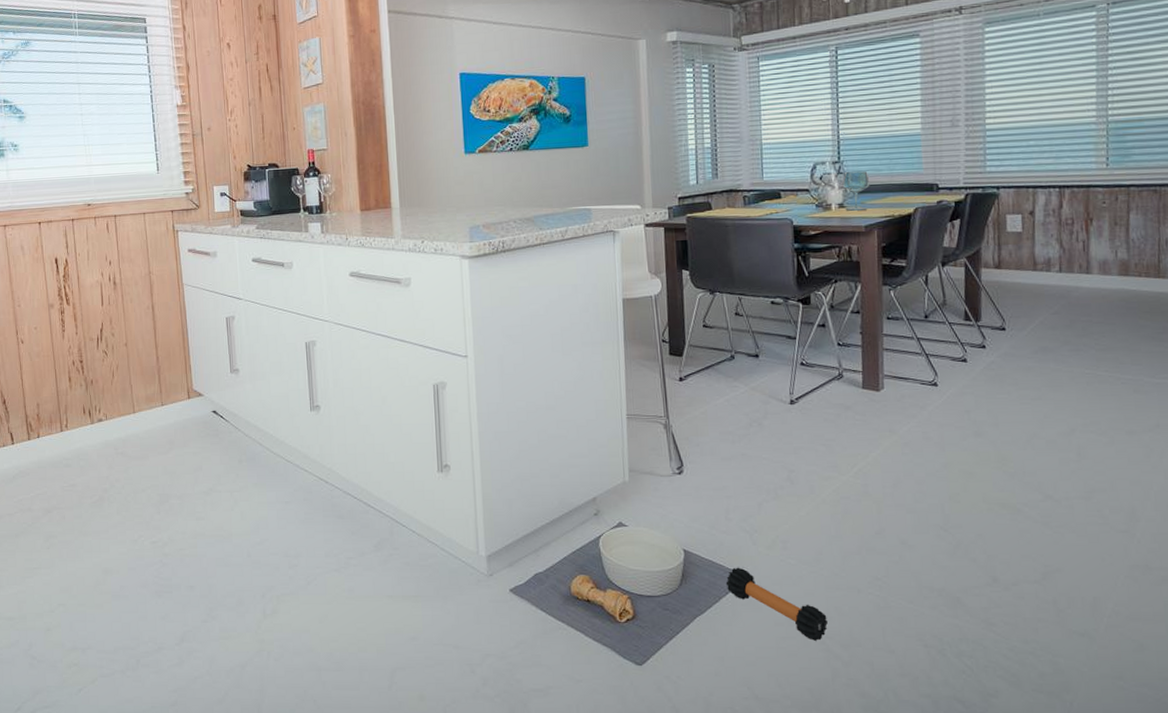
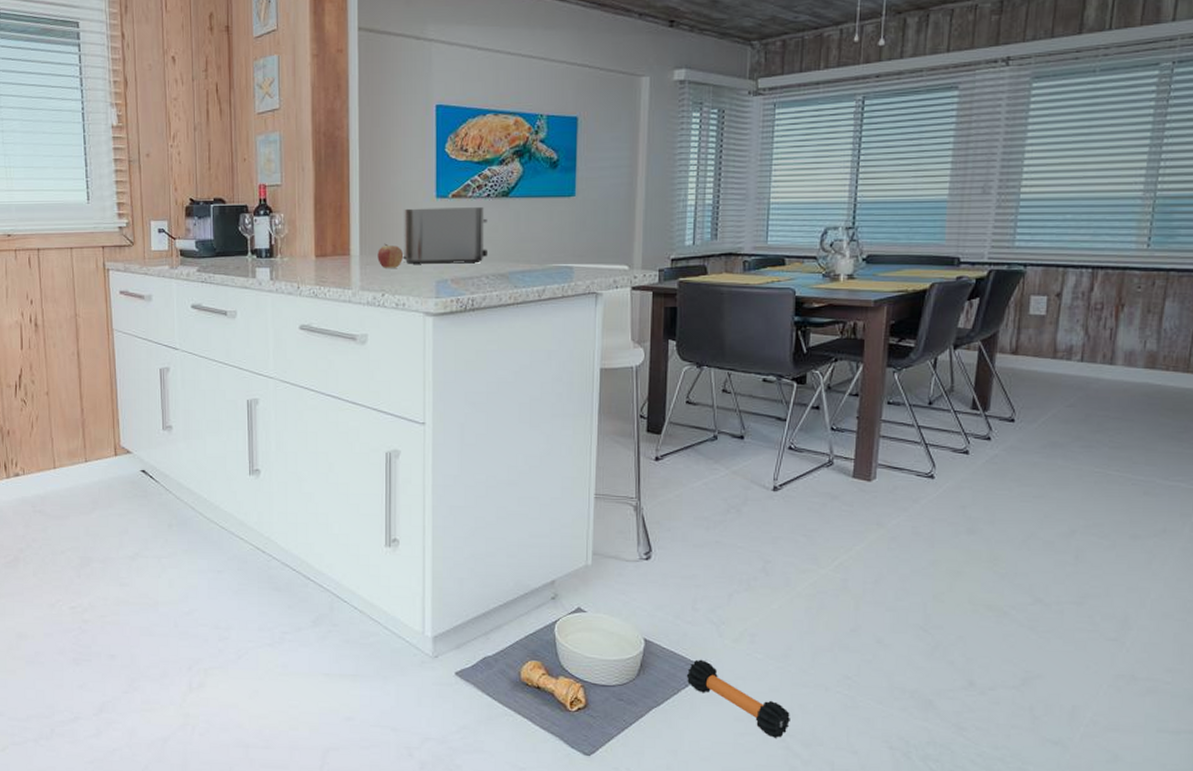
fruit: none [415,196,439,218] -> present [377,243,404,268]
toaster: none [437,160,514,213] -> present [403,207,487,264]
wine glass: present [842,171,870,211] -> none [854,240,885,283]

